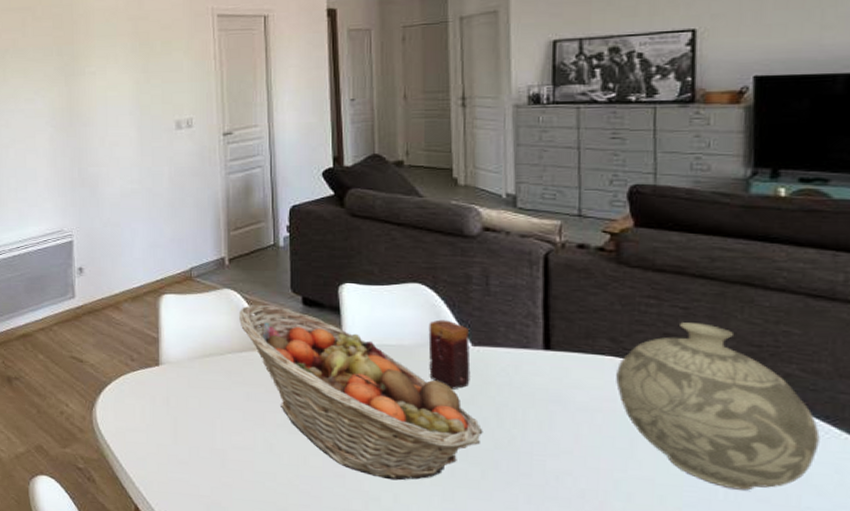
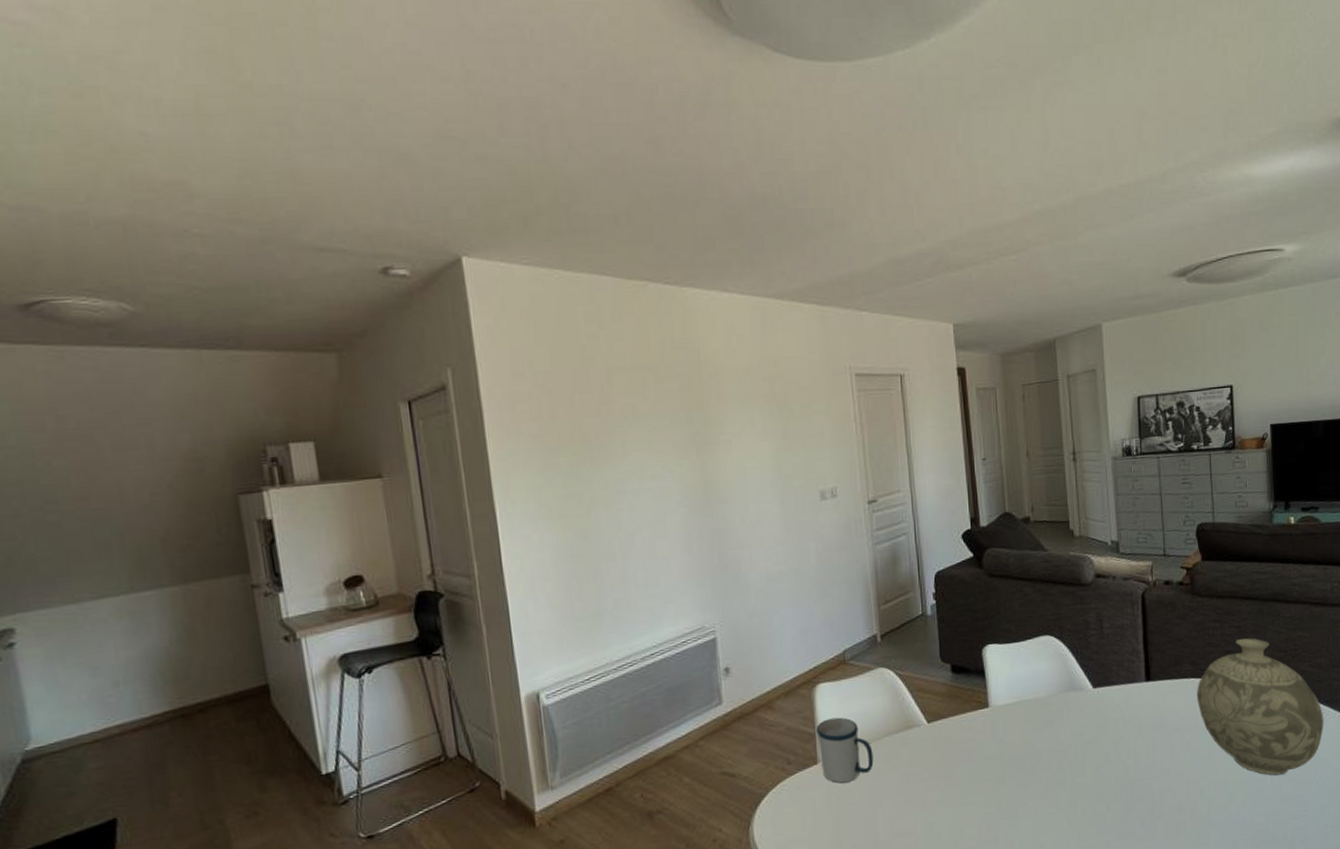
mug: none [160,327,215,388] -> present [816,717,874,784]
fruit basket: present [239,304,483,481] -> none [894,678,1106,833]
candle: present [428,319,471,390] -> none [1058,667,1094,733]

